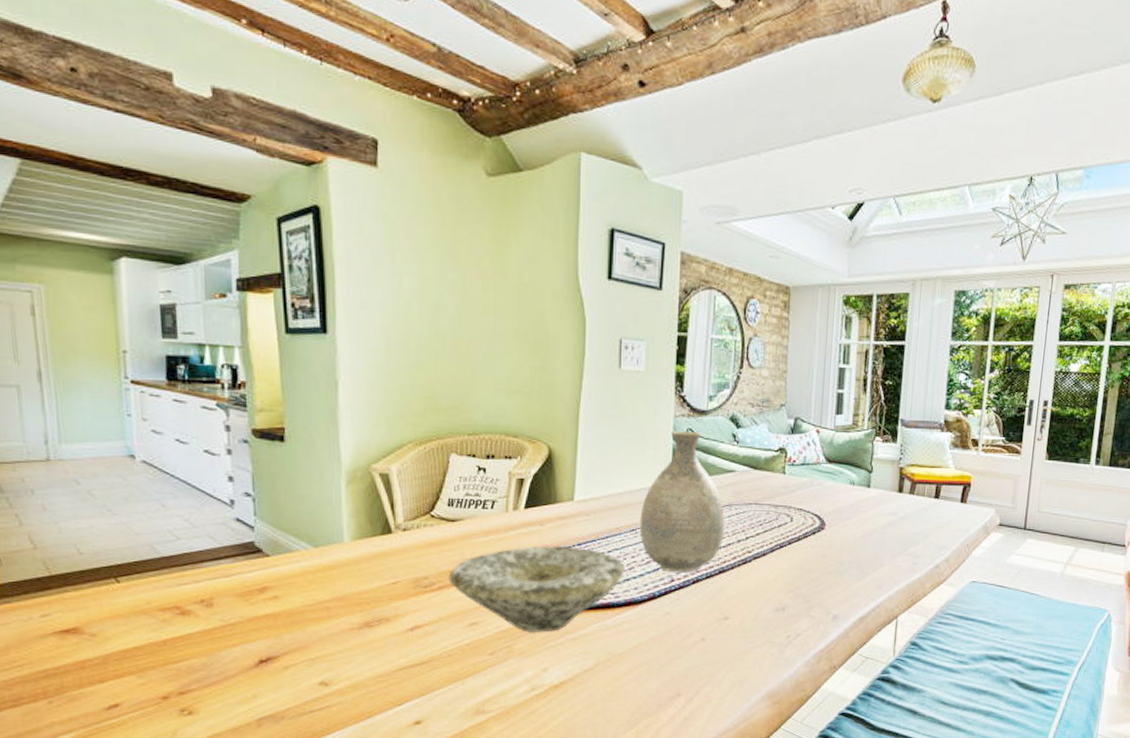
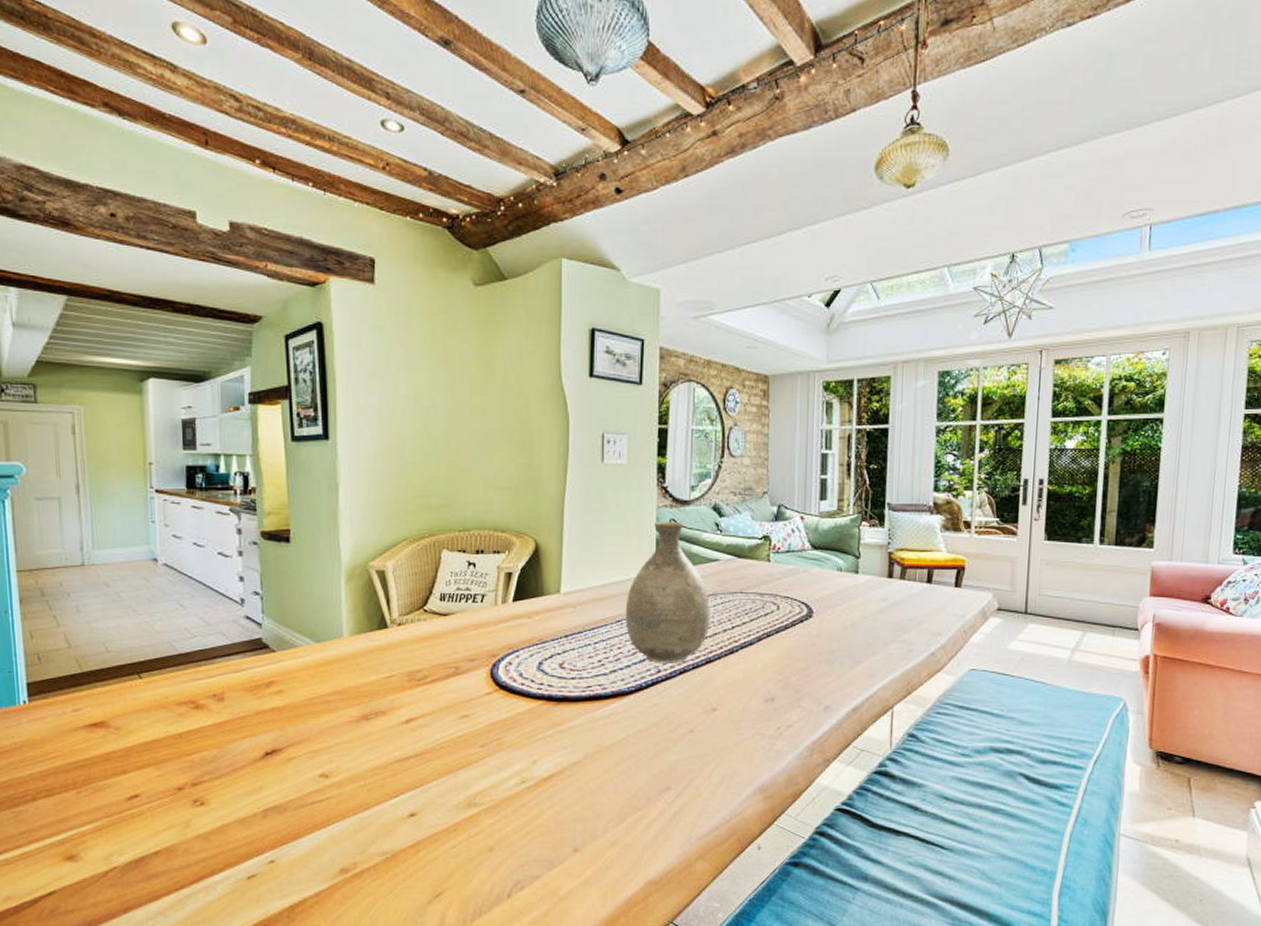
bowl: present [448,545,625,634] -> none [441,637,611,726]

